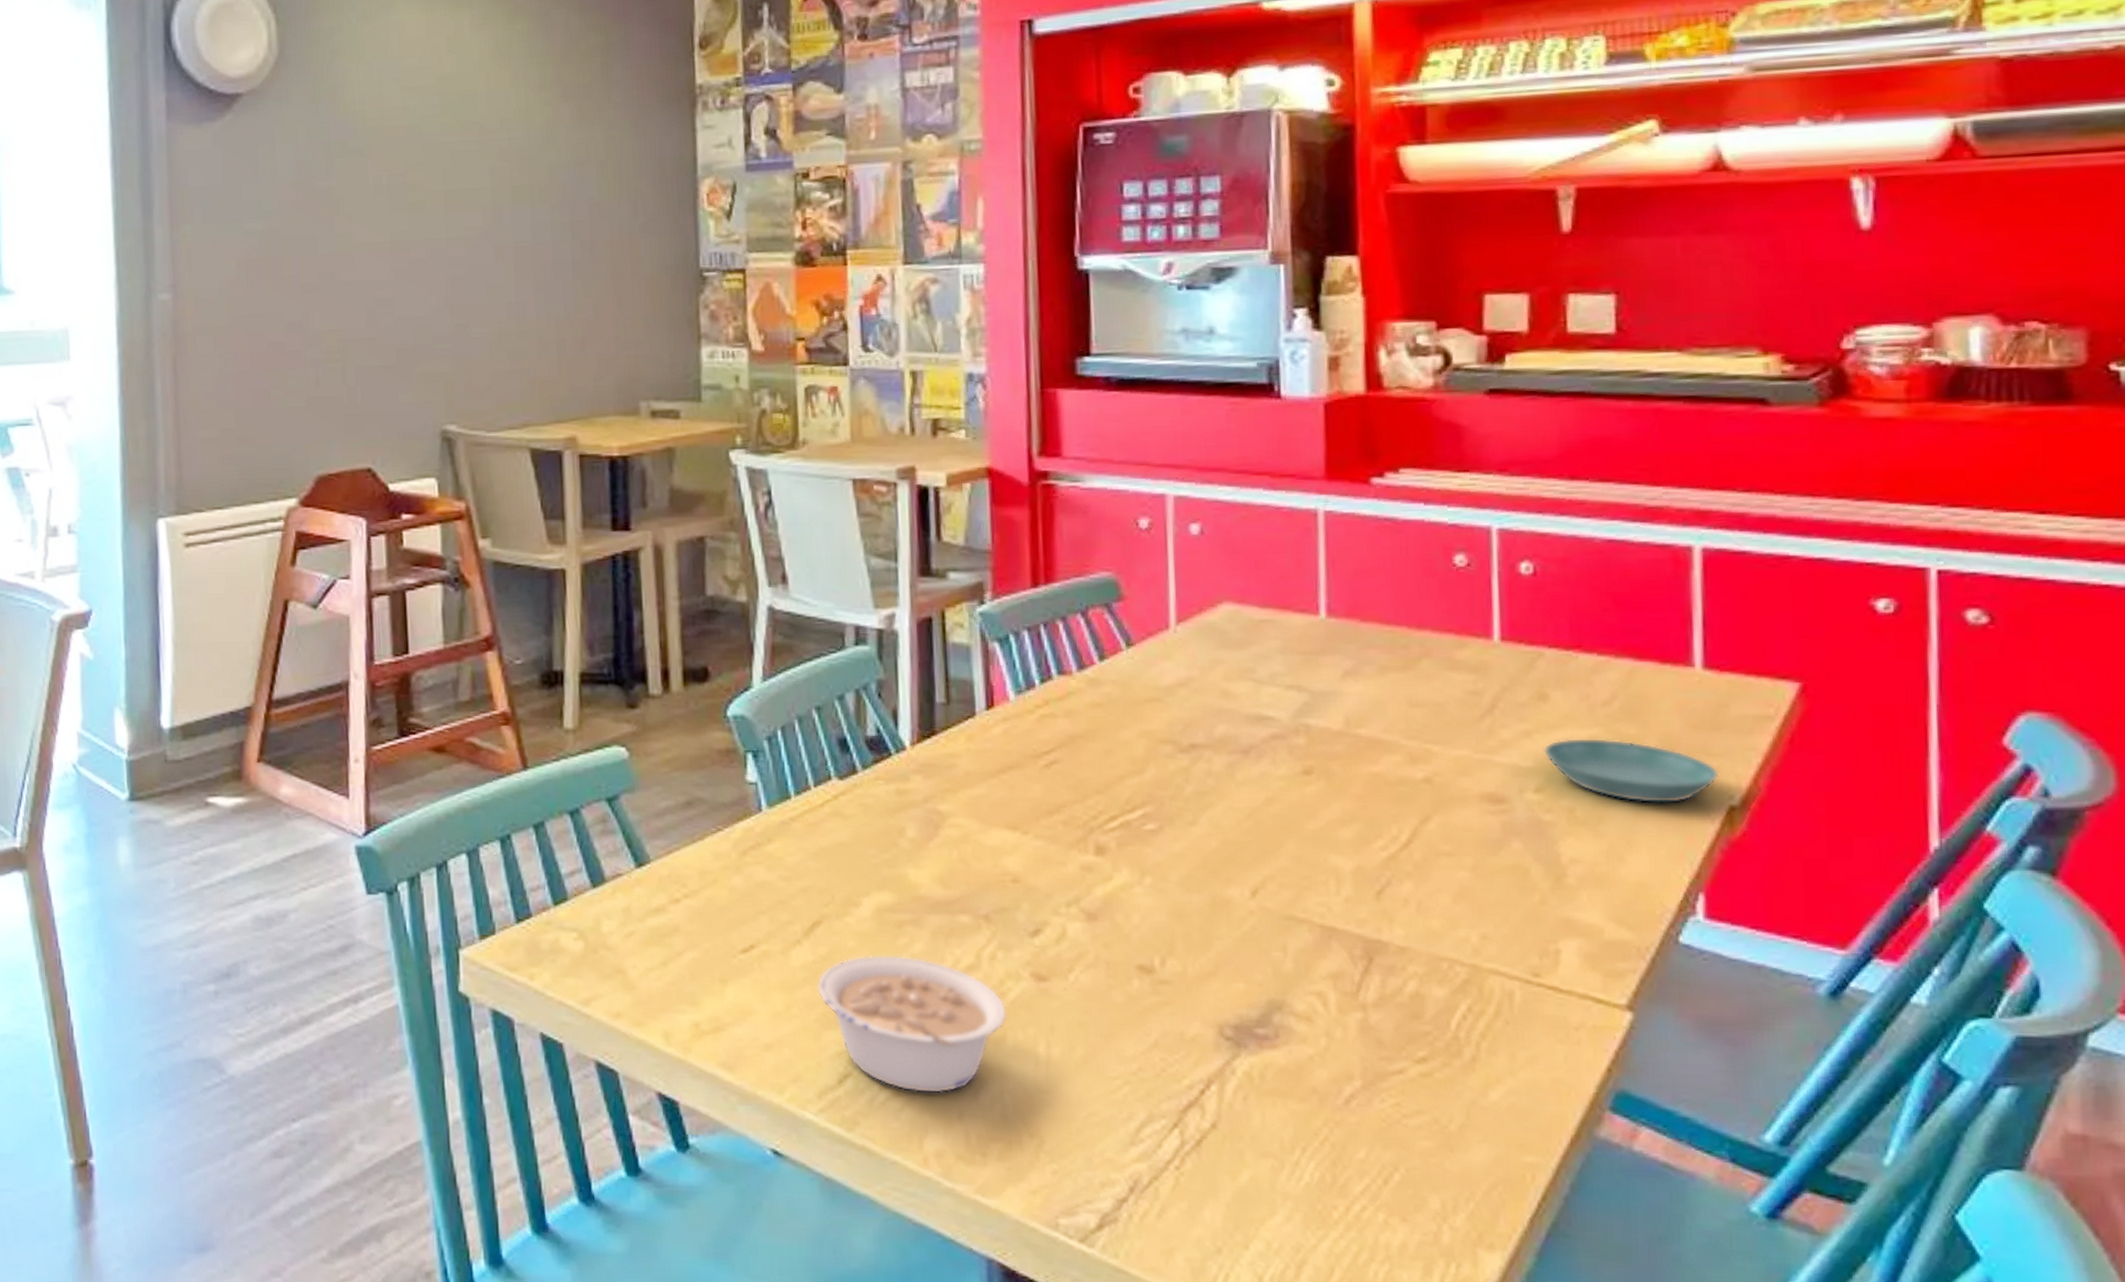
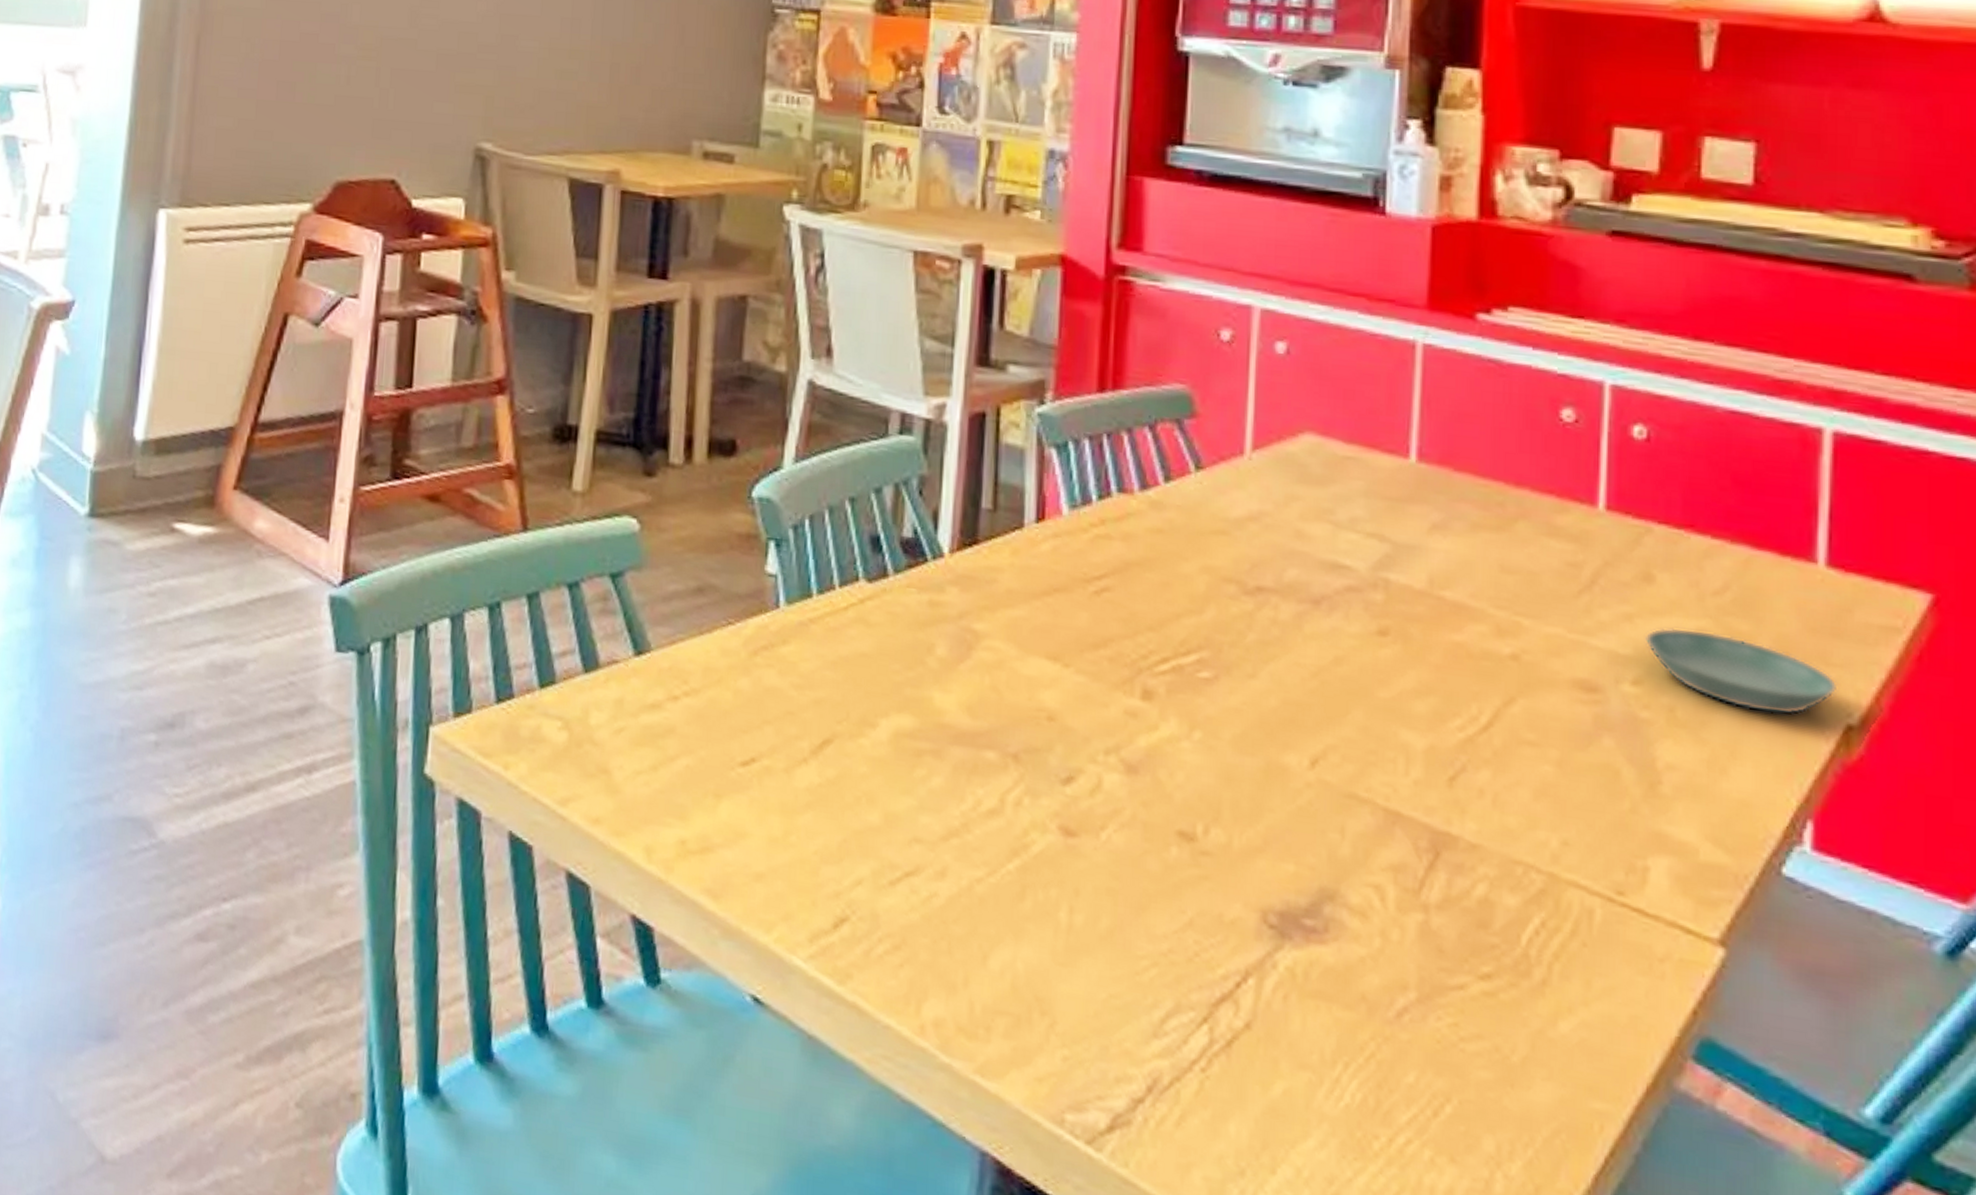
legume: present [817,954,1008,1094] -> none [820,784,1029,953]

